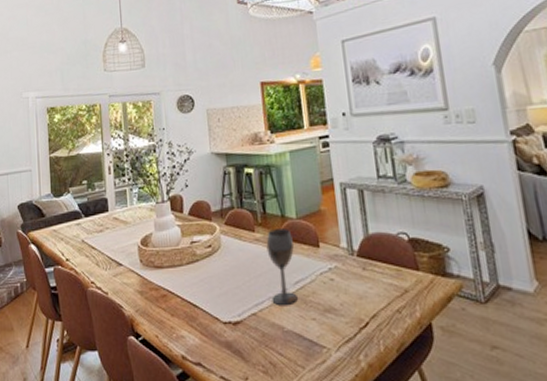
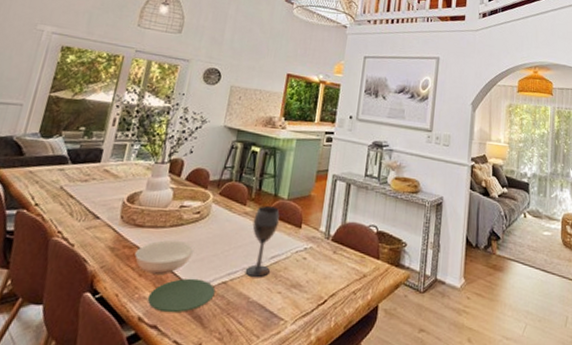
bowl: none [162,276,216,312] -> present [134,240,195,275]
plate: none [185,313,248,350] -> present [147,278,216,313]

